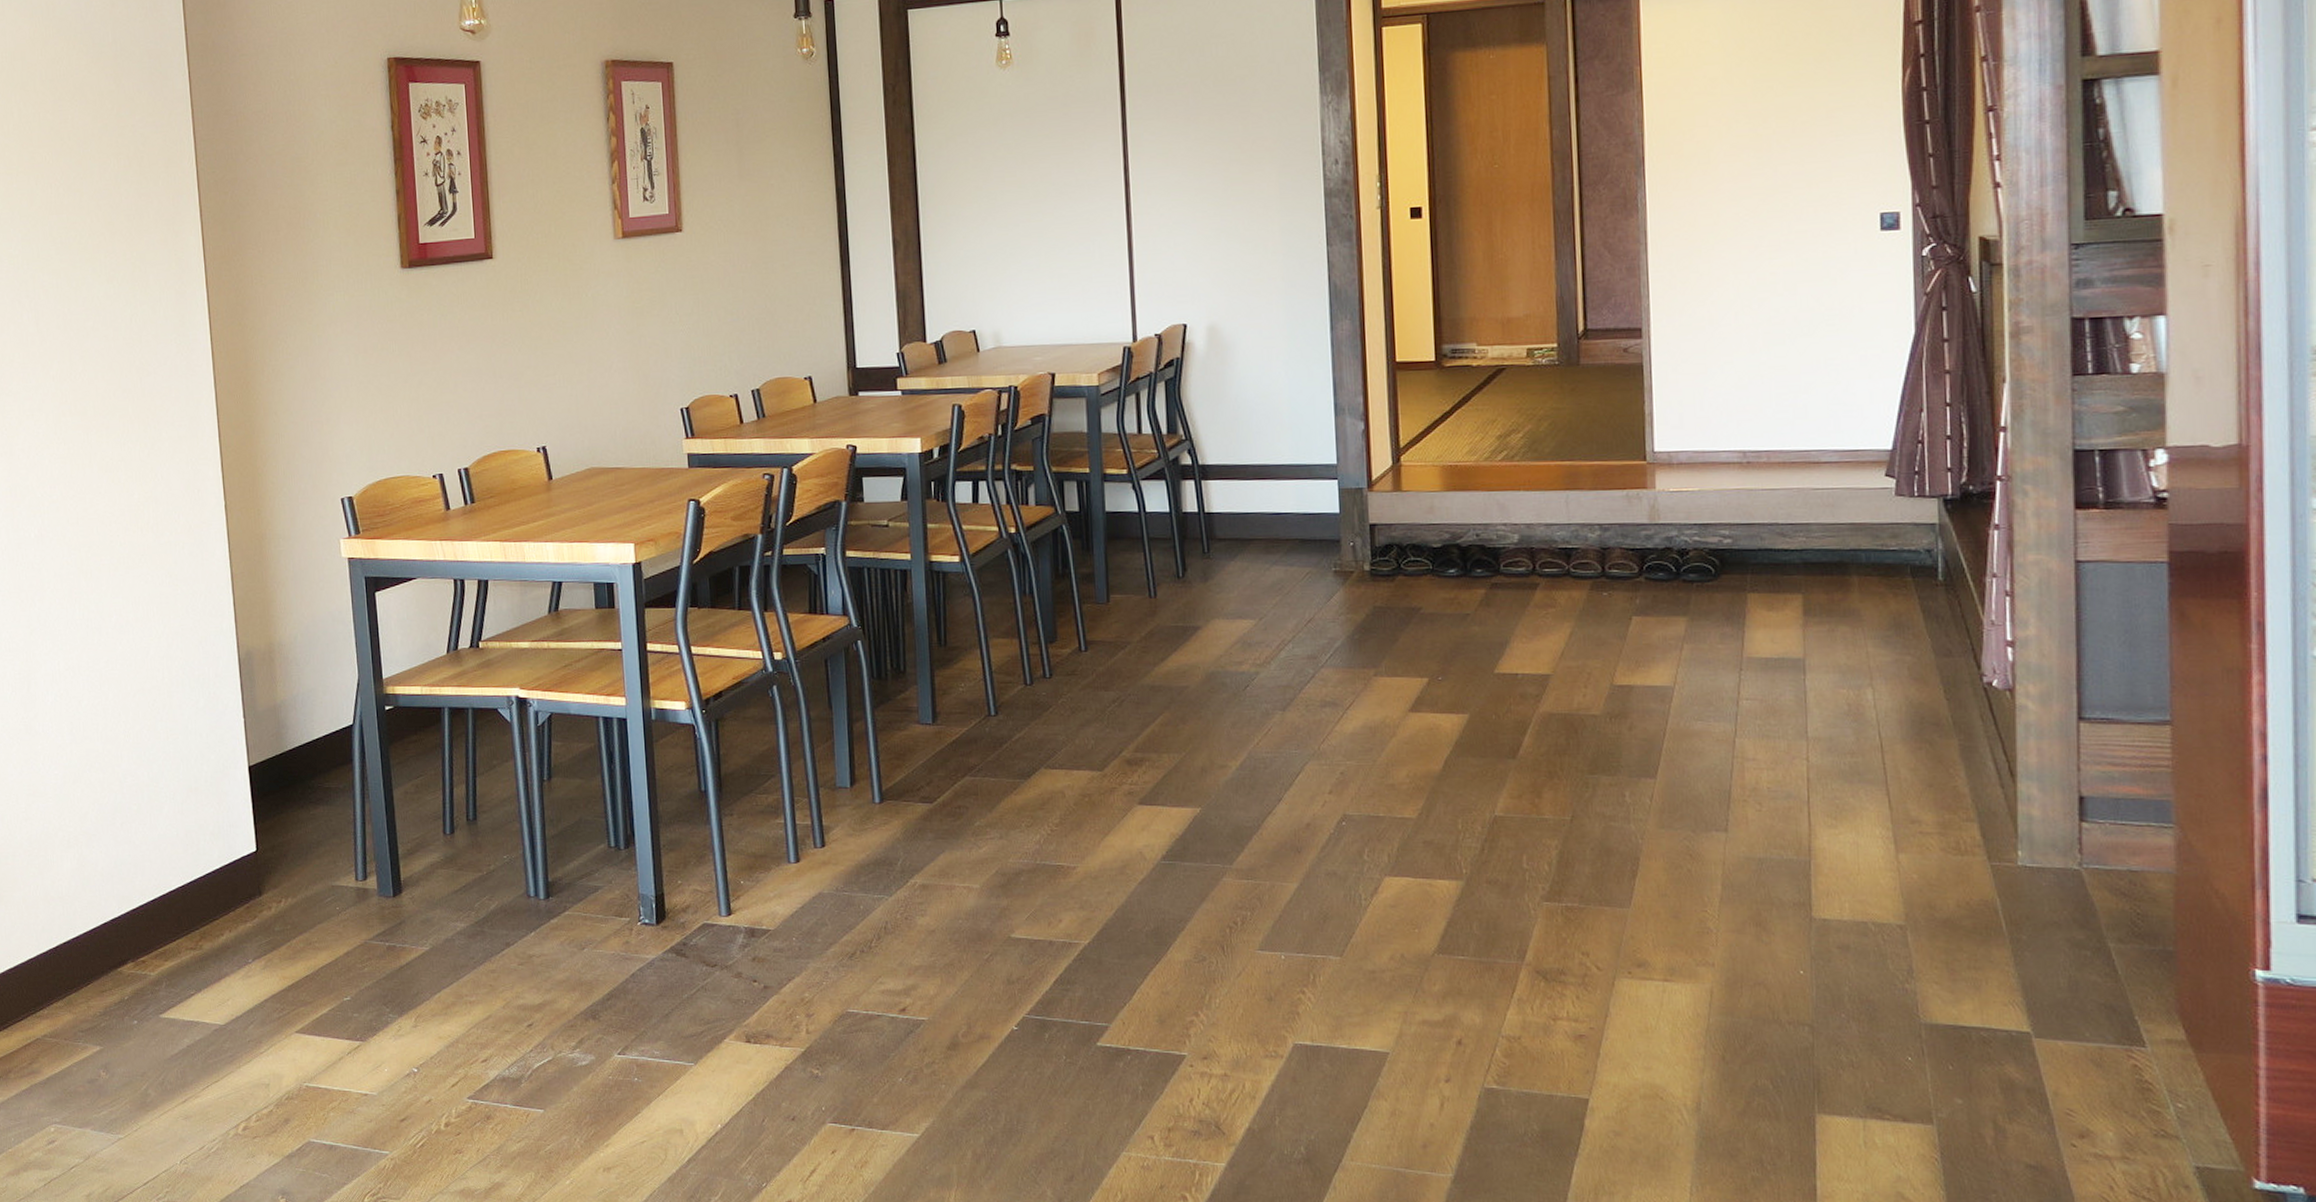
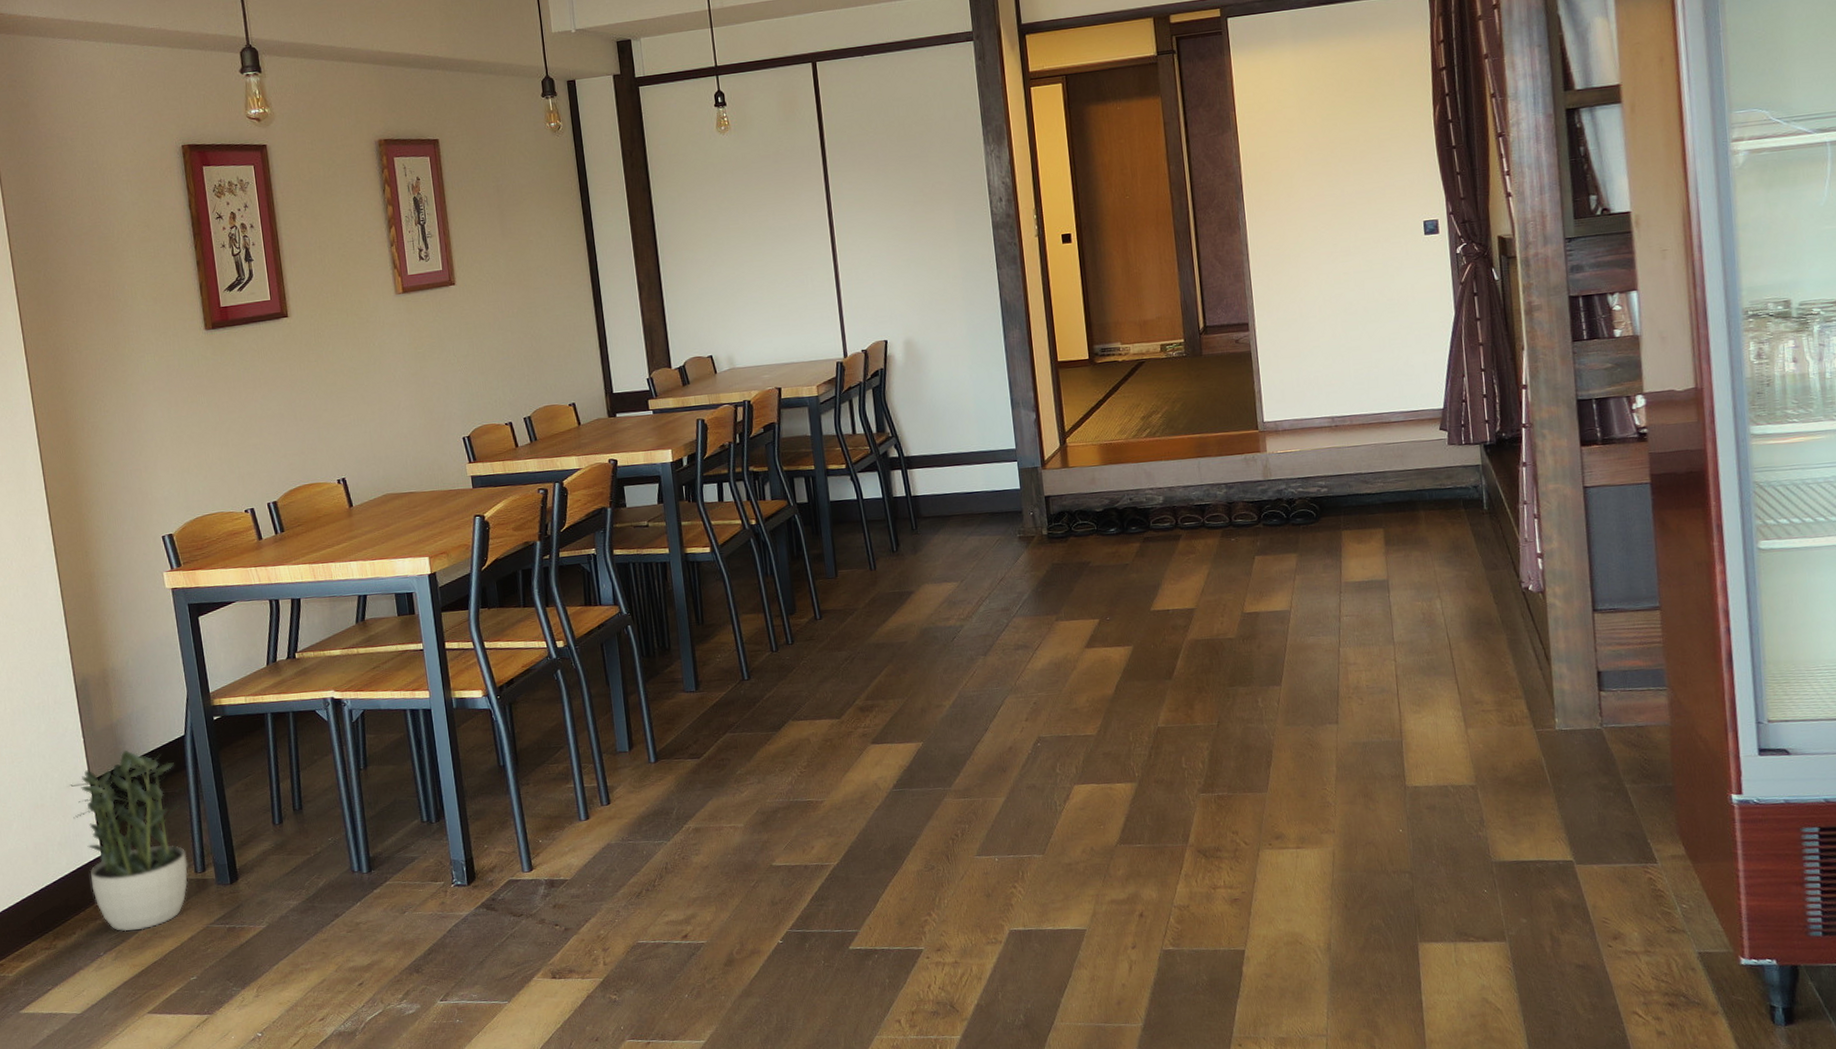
potted plant: none [226,735,349,939] -> present [69,750,188,932]

